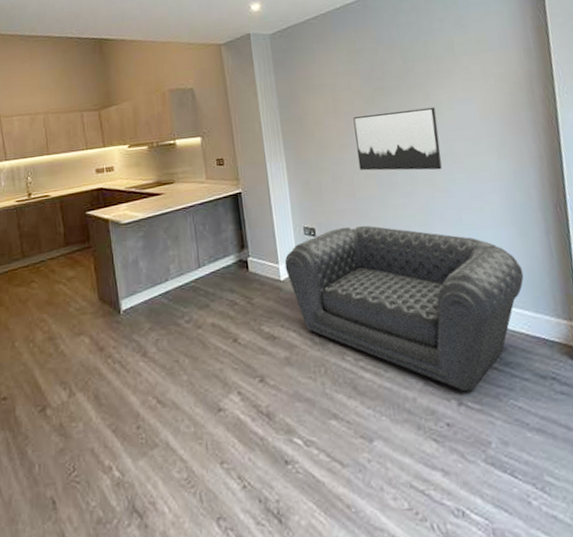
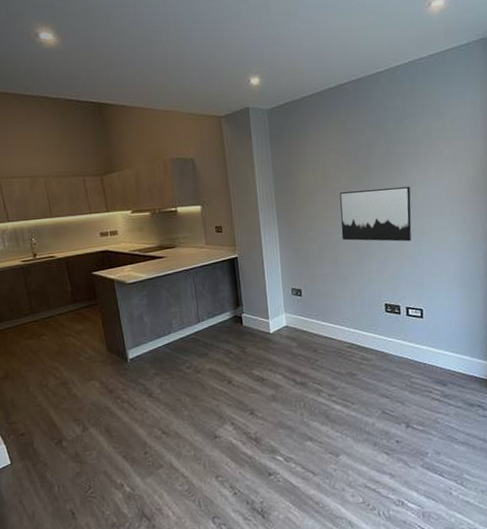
sofa: present [284,225,524,392] -> none [274,287,467,417]

